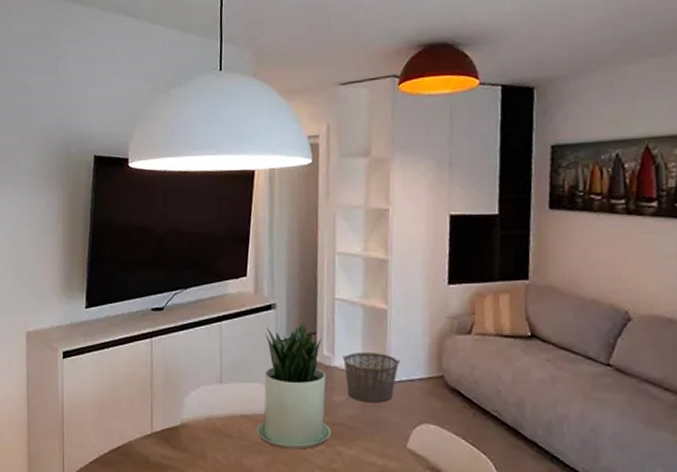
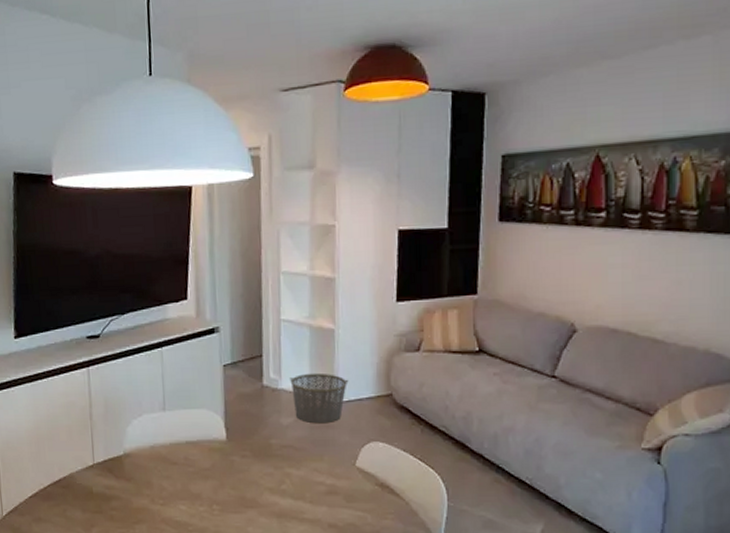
planter: present [256,323,331,450] -> none [203,346,280,473]

